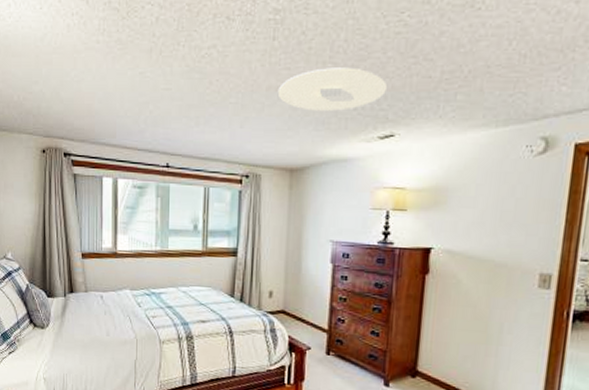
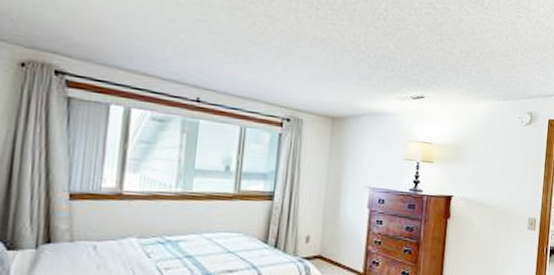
ceiling light: present [277,67,388,111] -> none [322,29,420,70]

